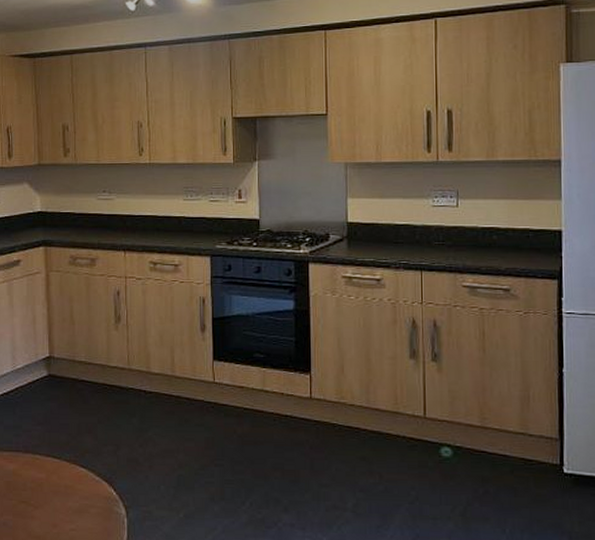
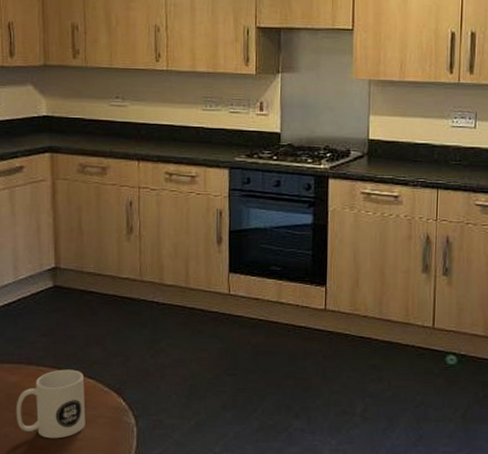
mug: none [14,458,79,528] -> present [16,369,86,439]

